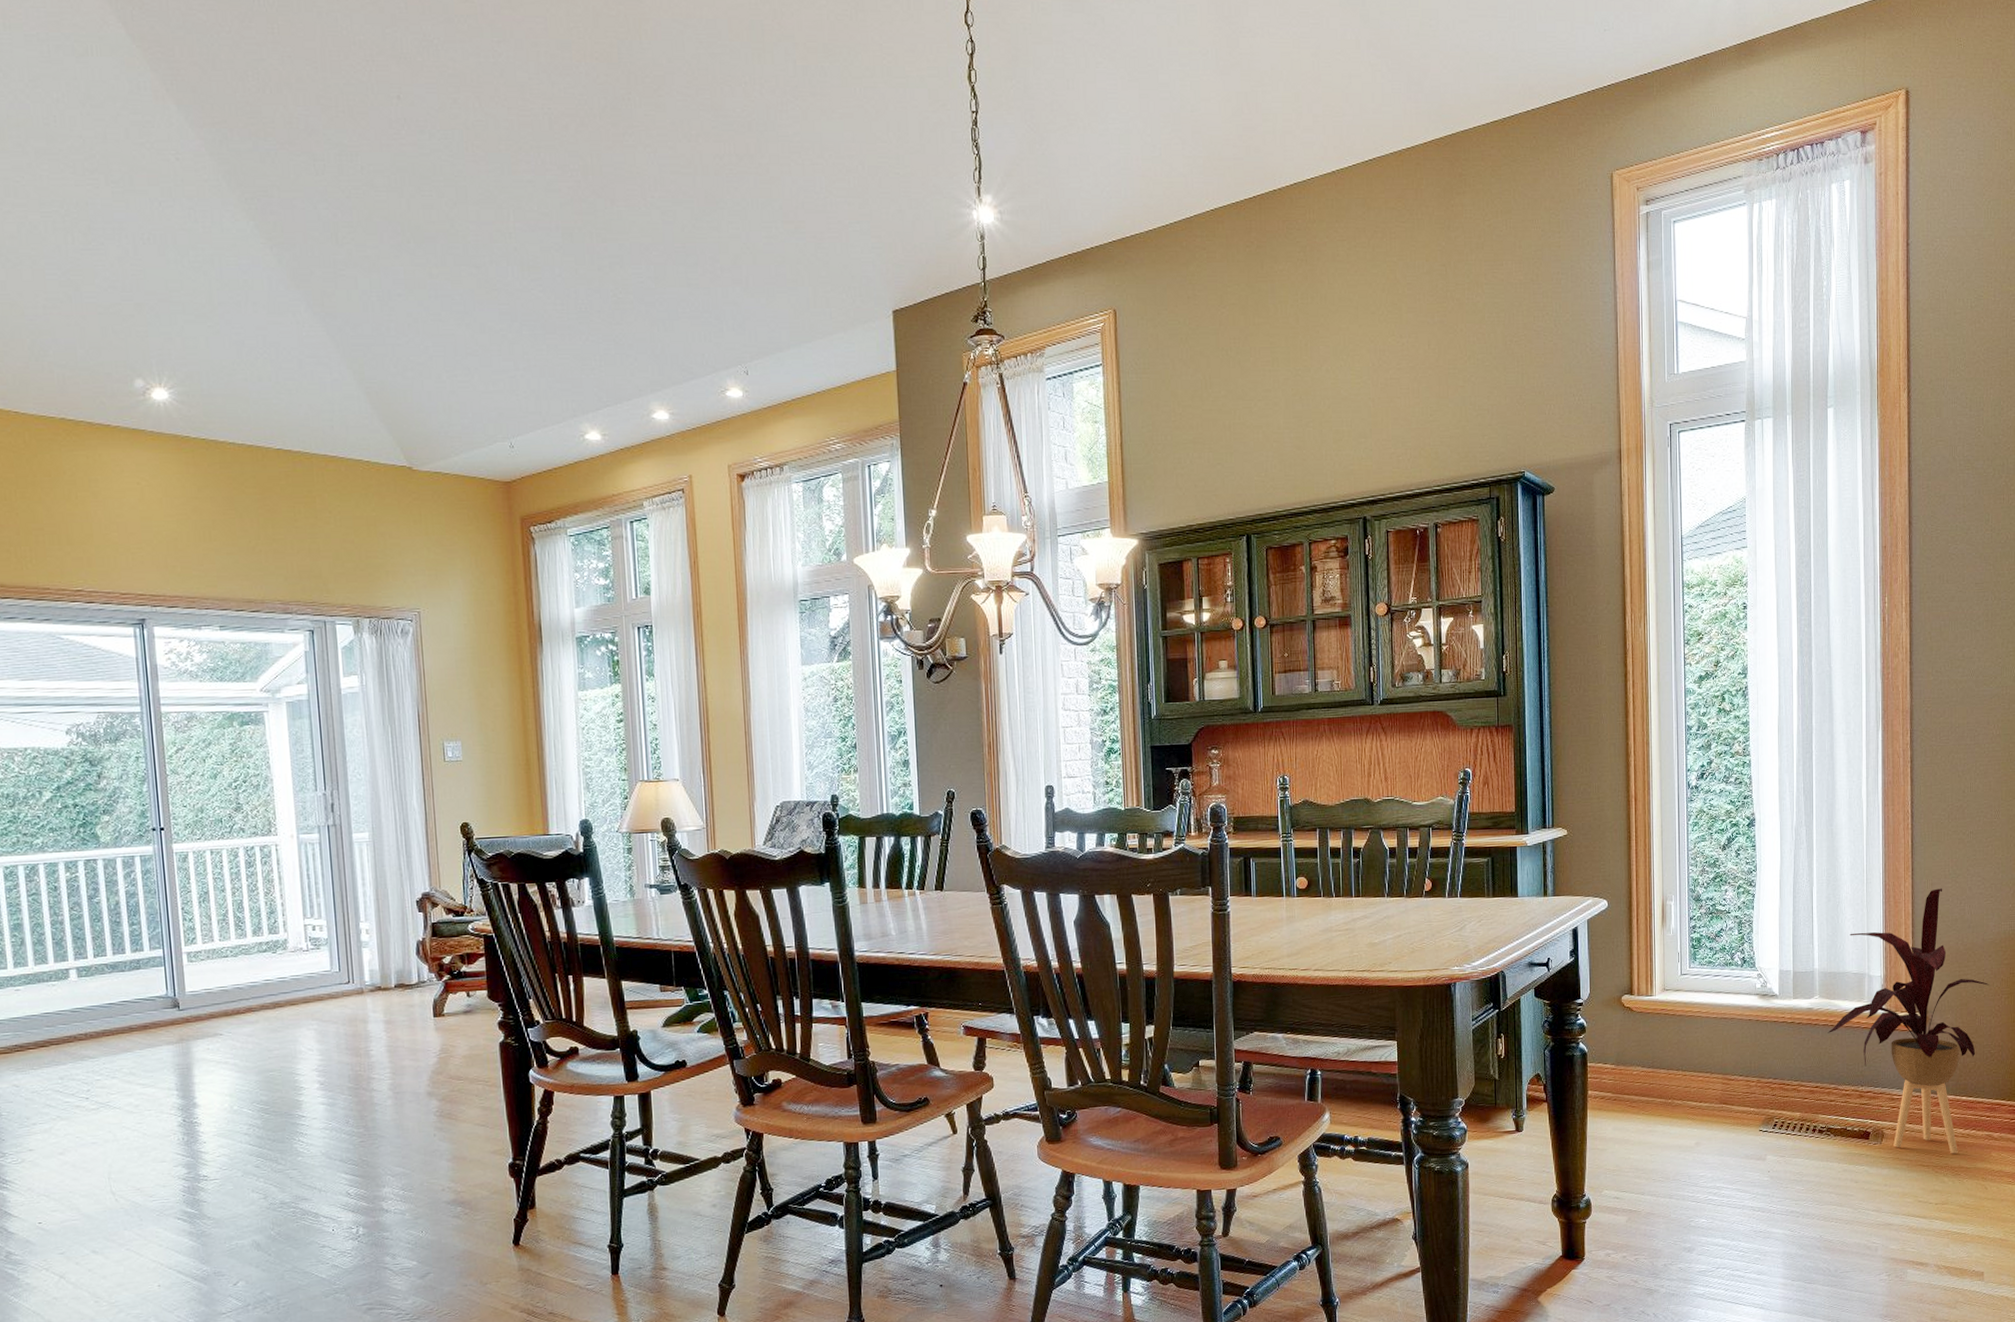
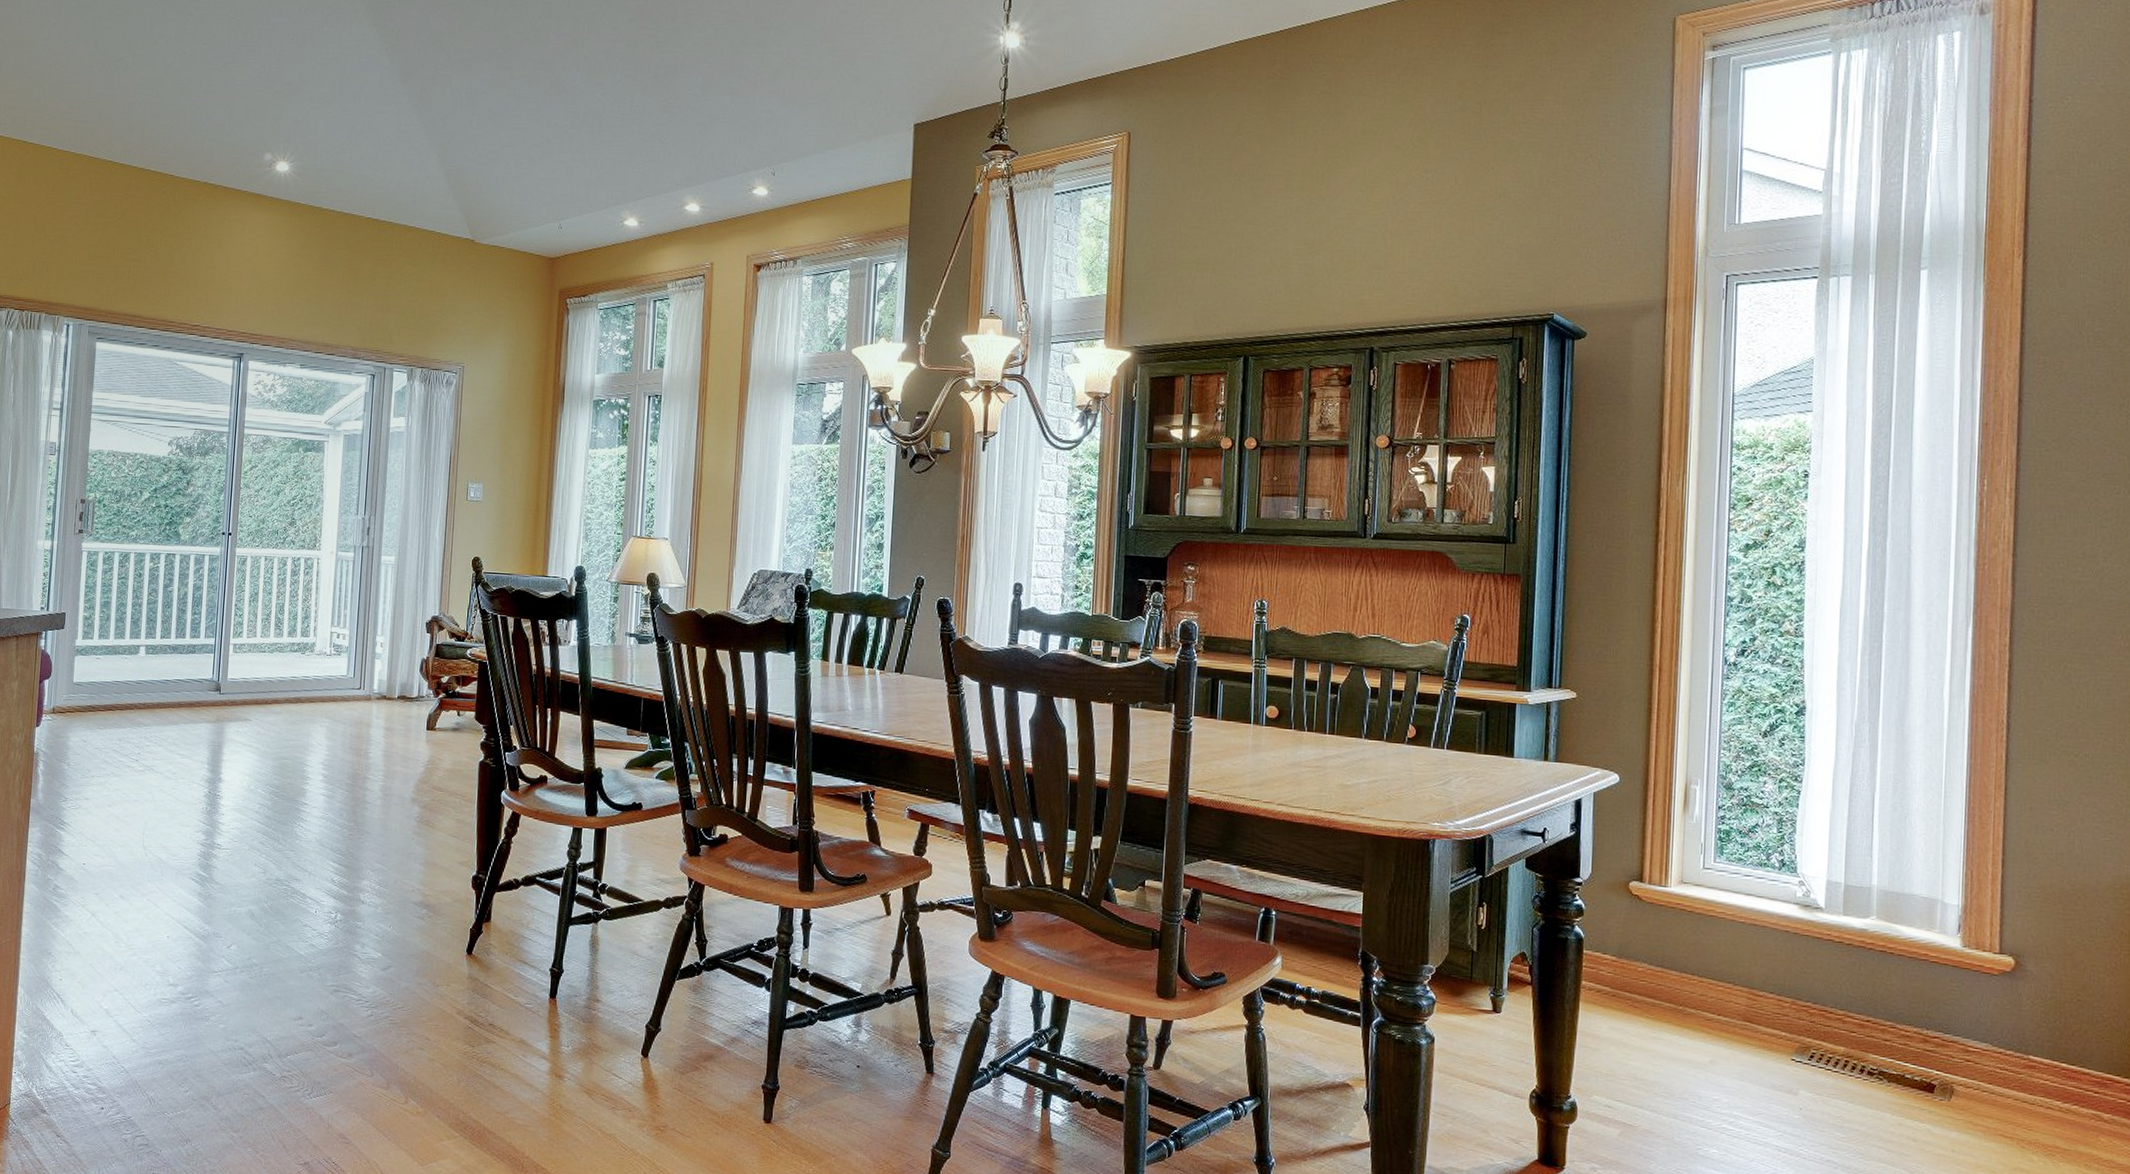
house plant: present [1827,888,1990,1154] -> none [1885,814,2104,1130]

